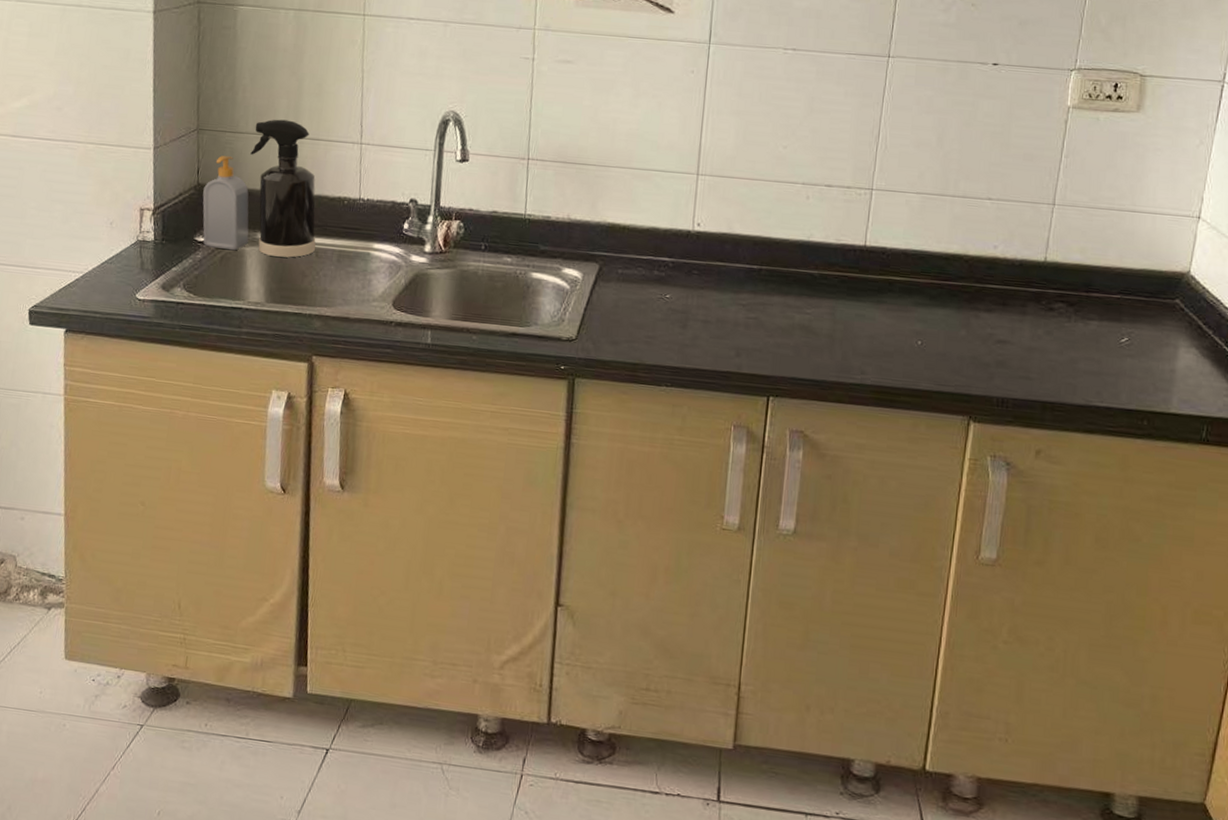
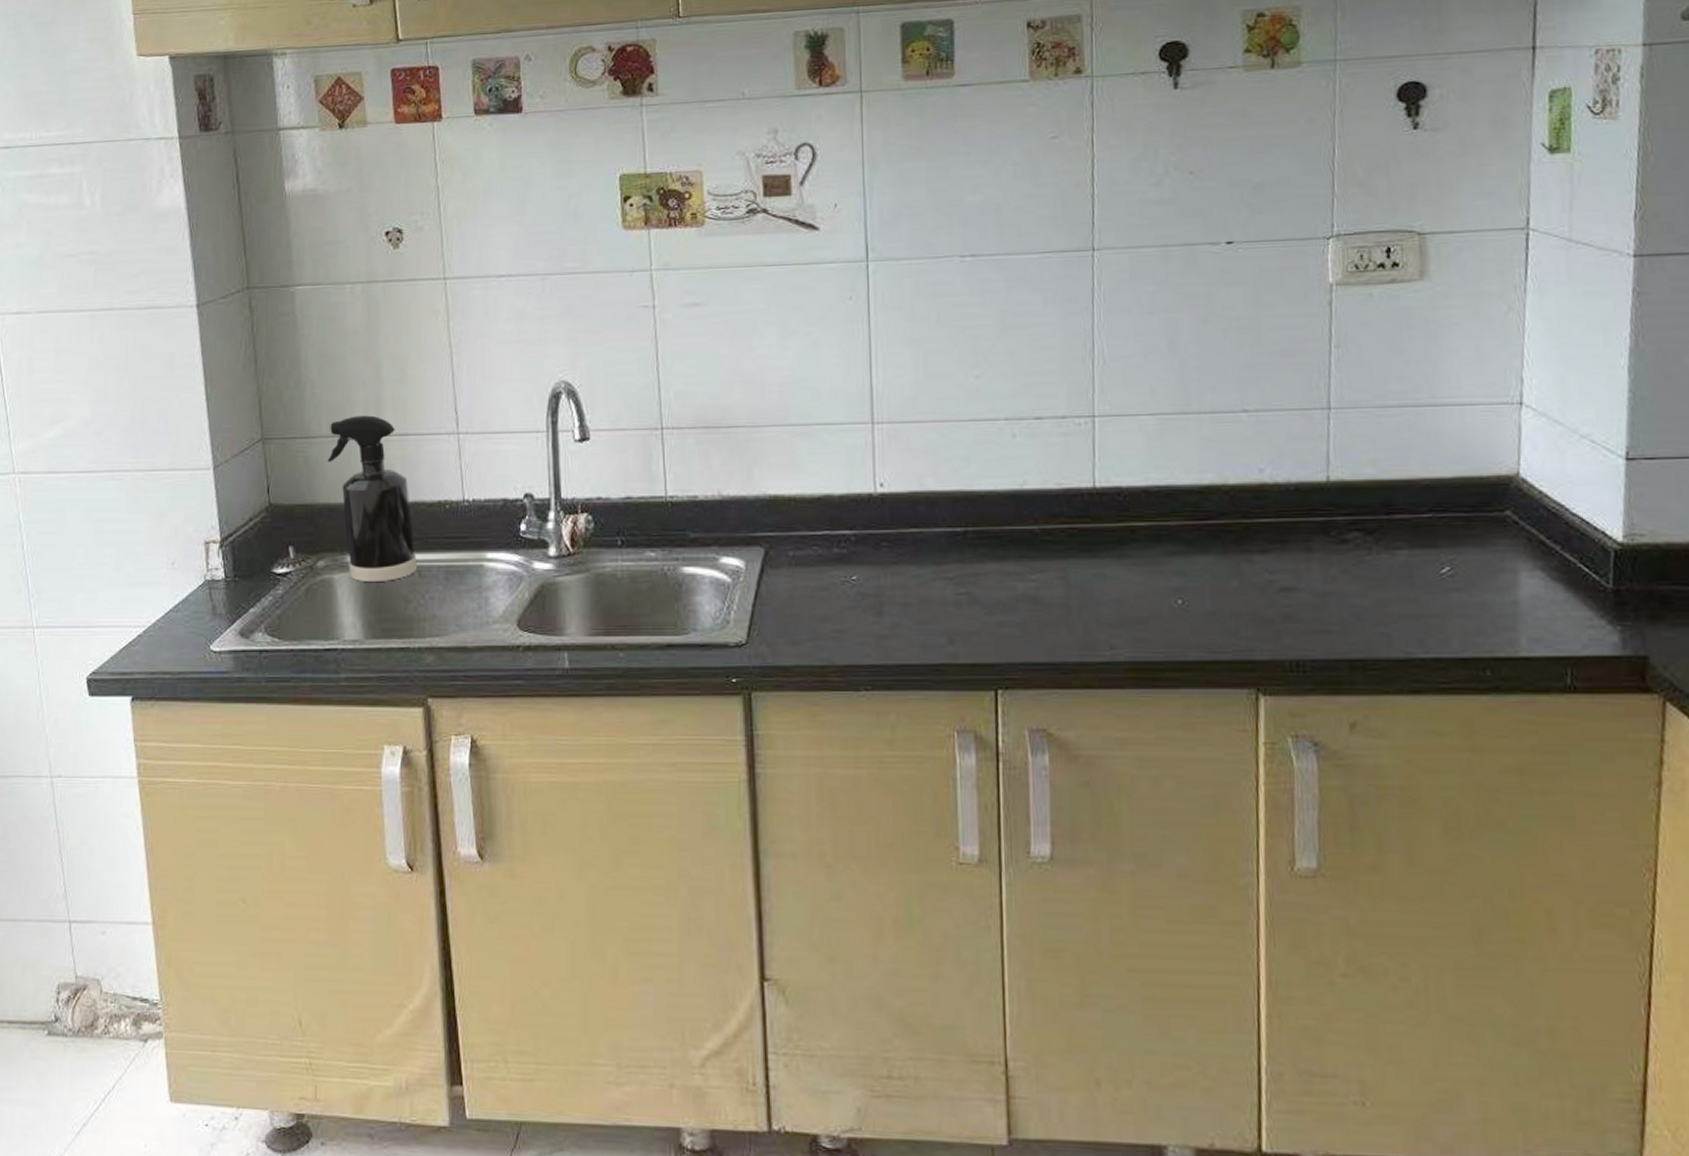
soap bottle: present [202,156,249,251] -> none [277,467,336,581]

